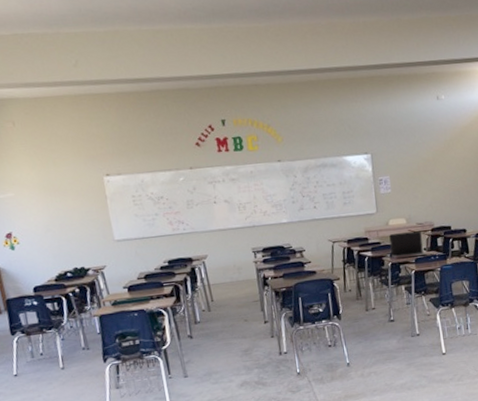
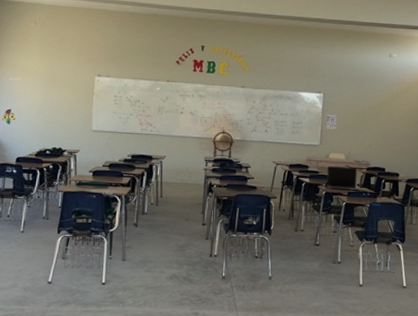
globe: none [256,213,283,248] -> present [211,129,236,159]

